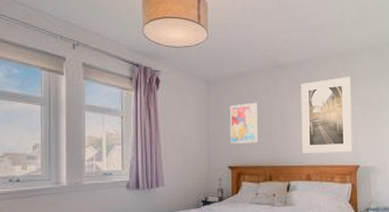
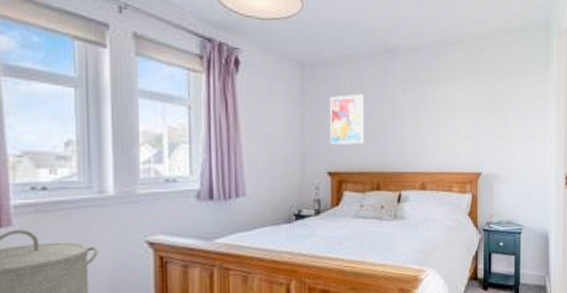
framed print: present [300,76,353,153] -> none [416,66,475,158]

